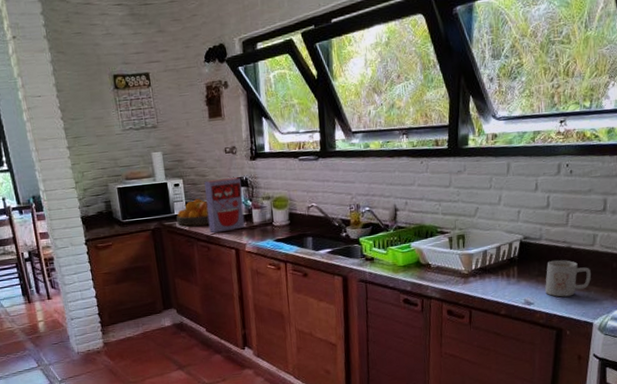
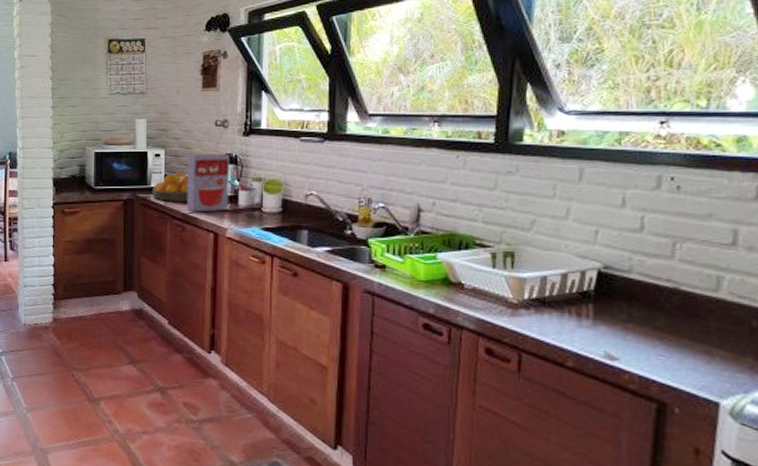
mug: present [545,260,591,297] -> none [637,303,714,358]

